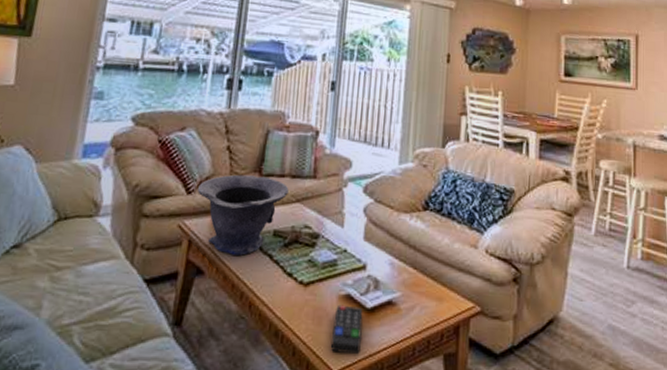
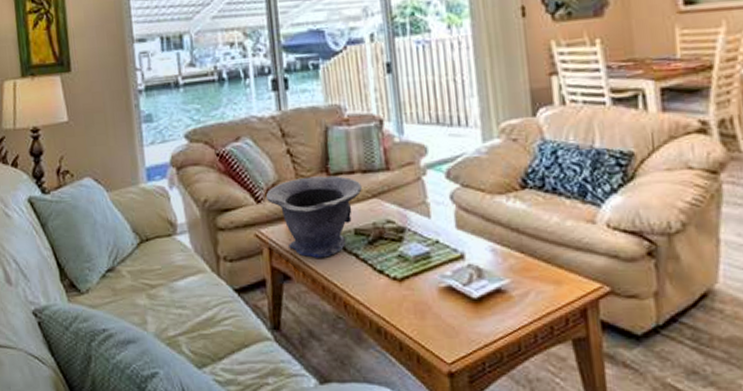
remote control: present [330,304,363,355] -> none [438,297,474,346]

